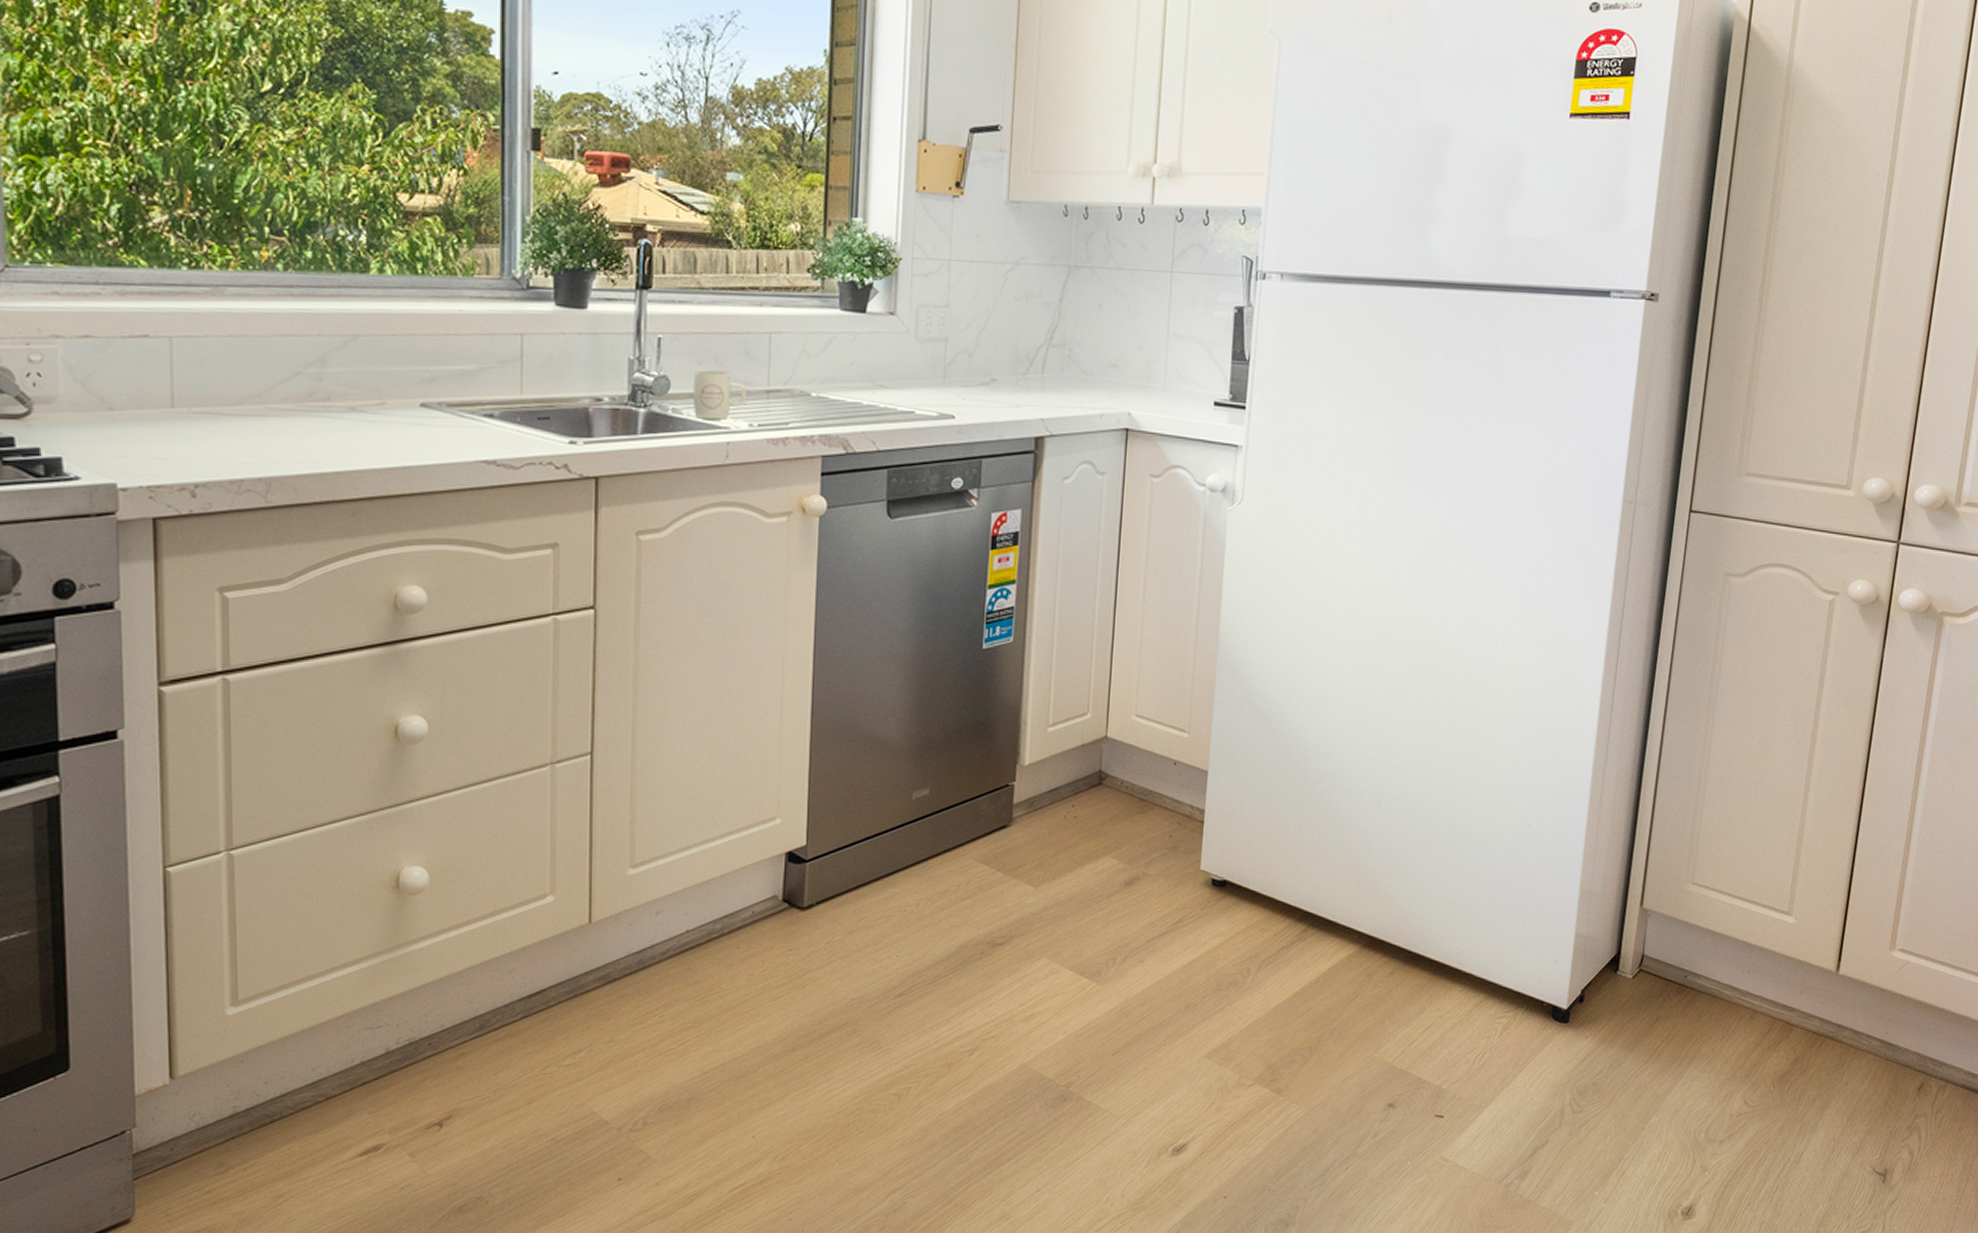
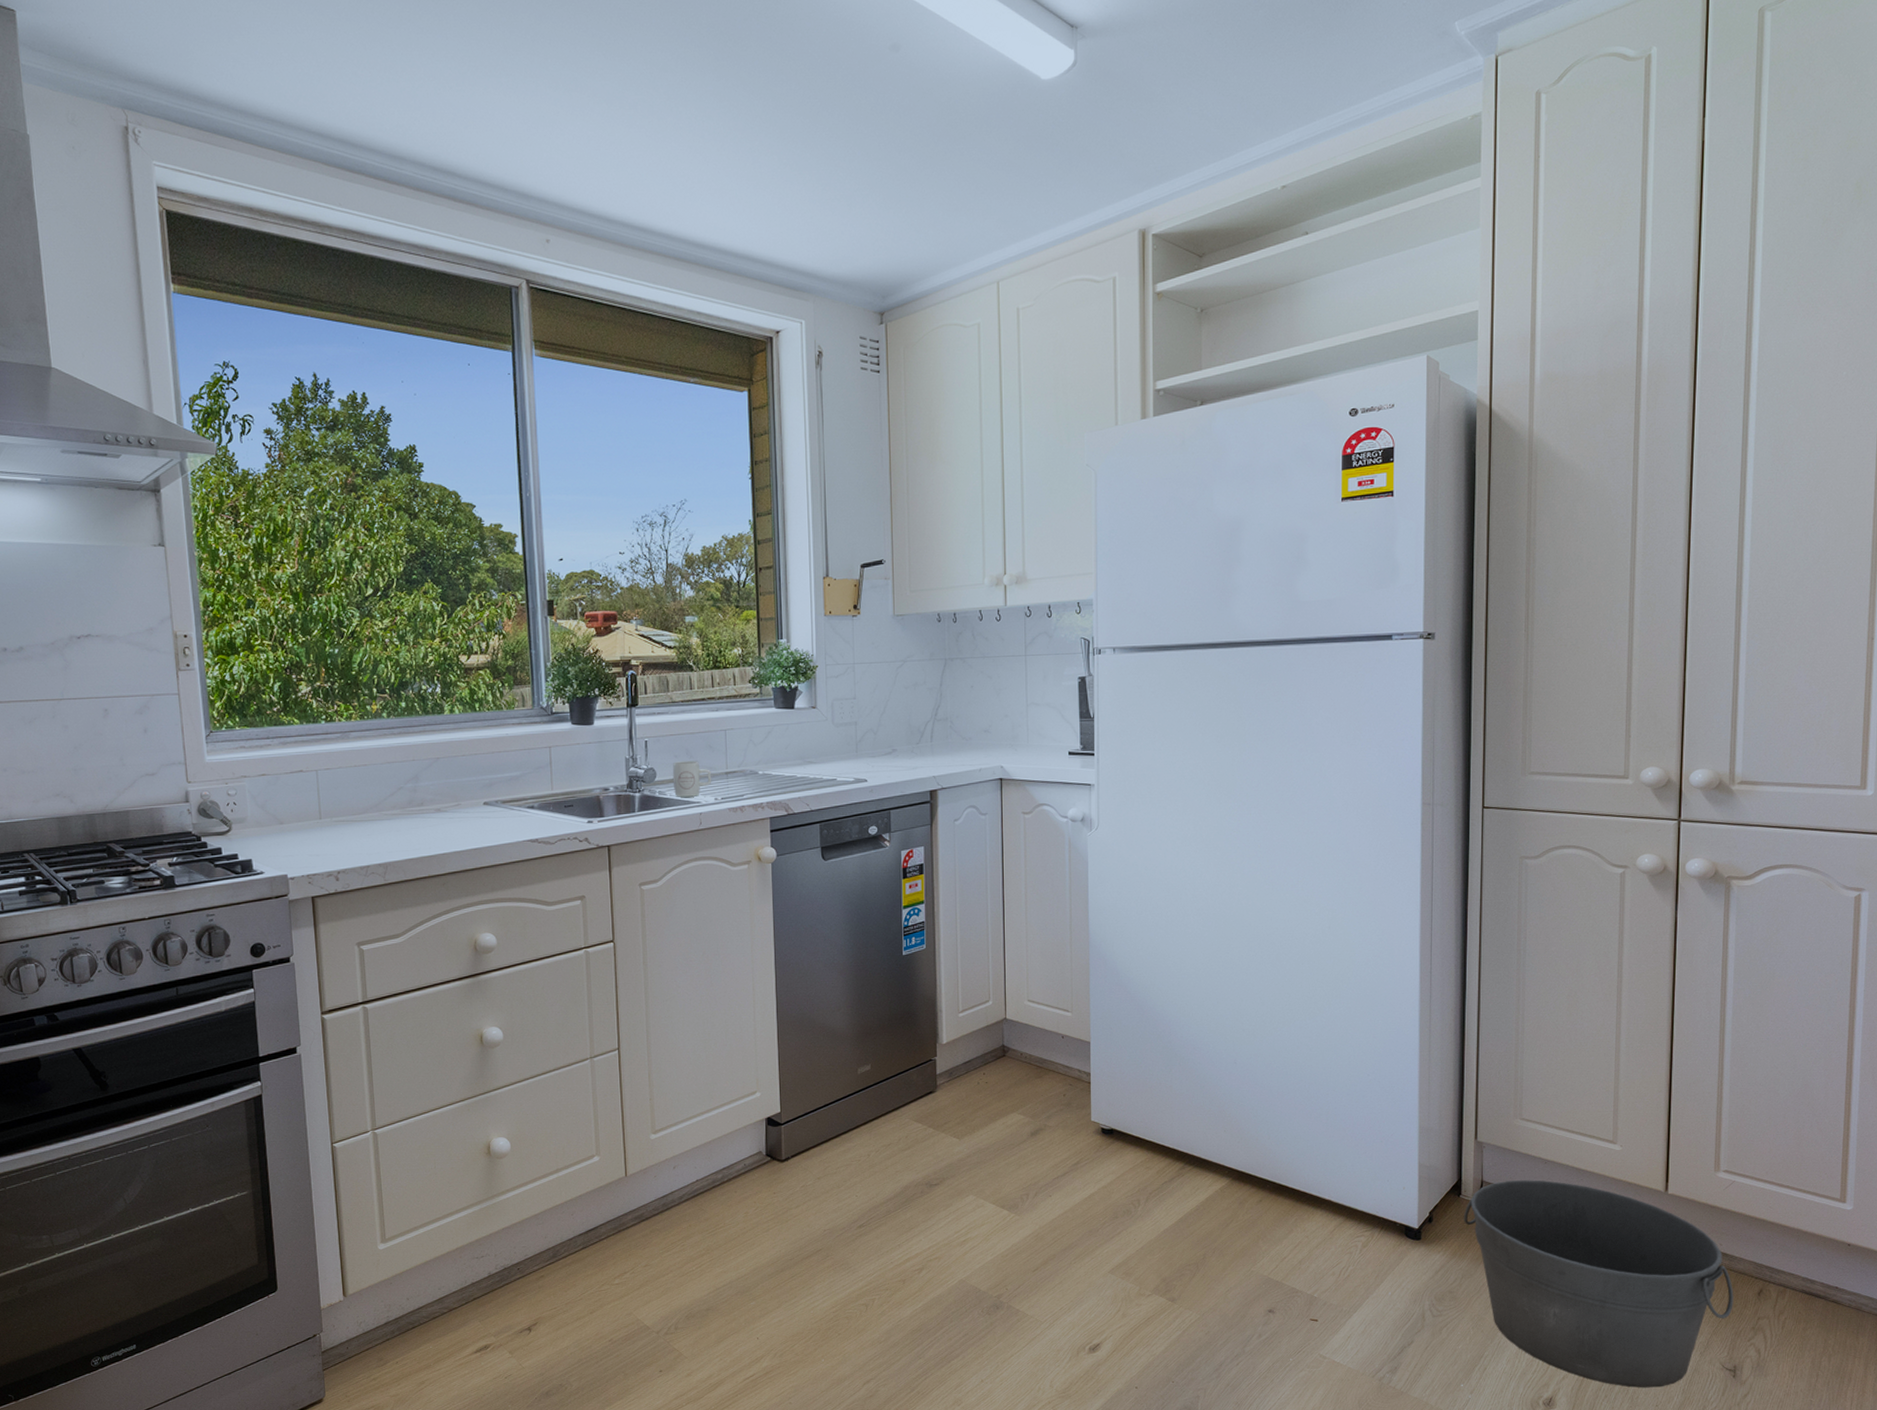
pan: none [1617,955,1894,1195] -> present [1463,1180,1734,1388]

